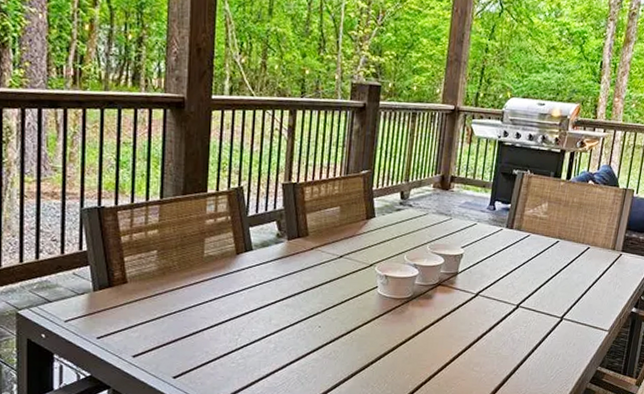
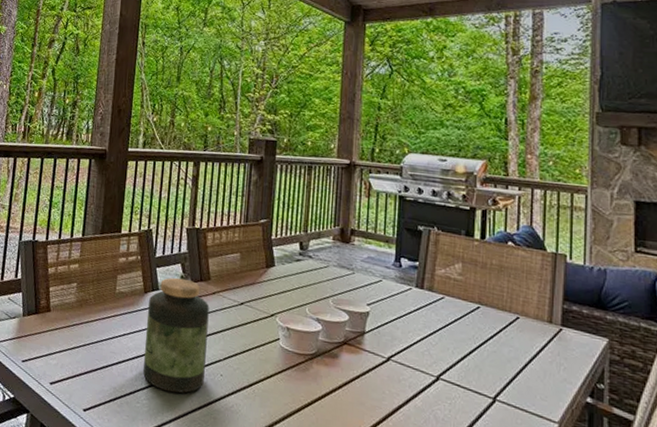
jar: none [237,236,307,349] -> present [143,277,209,393]

